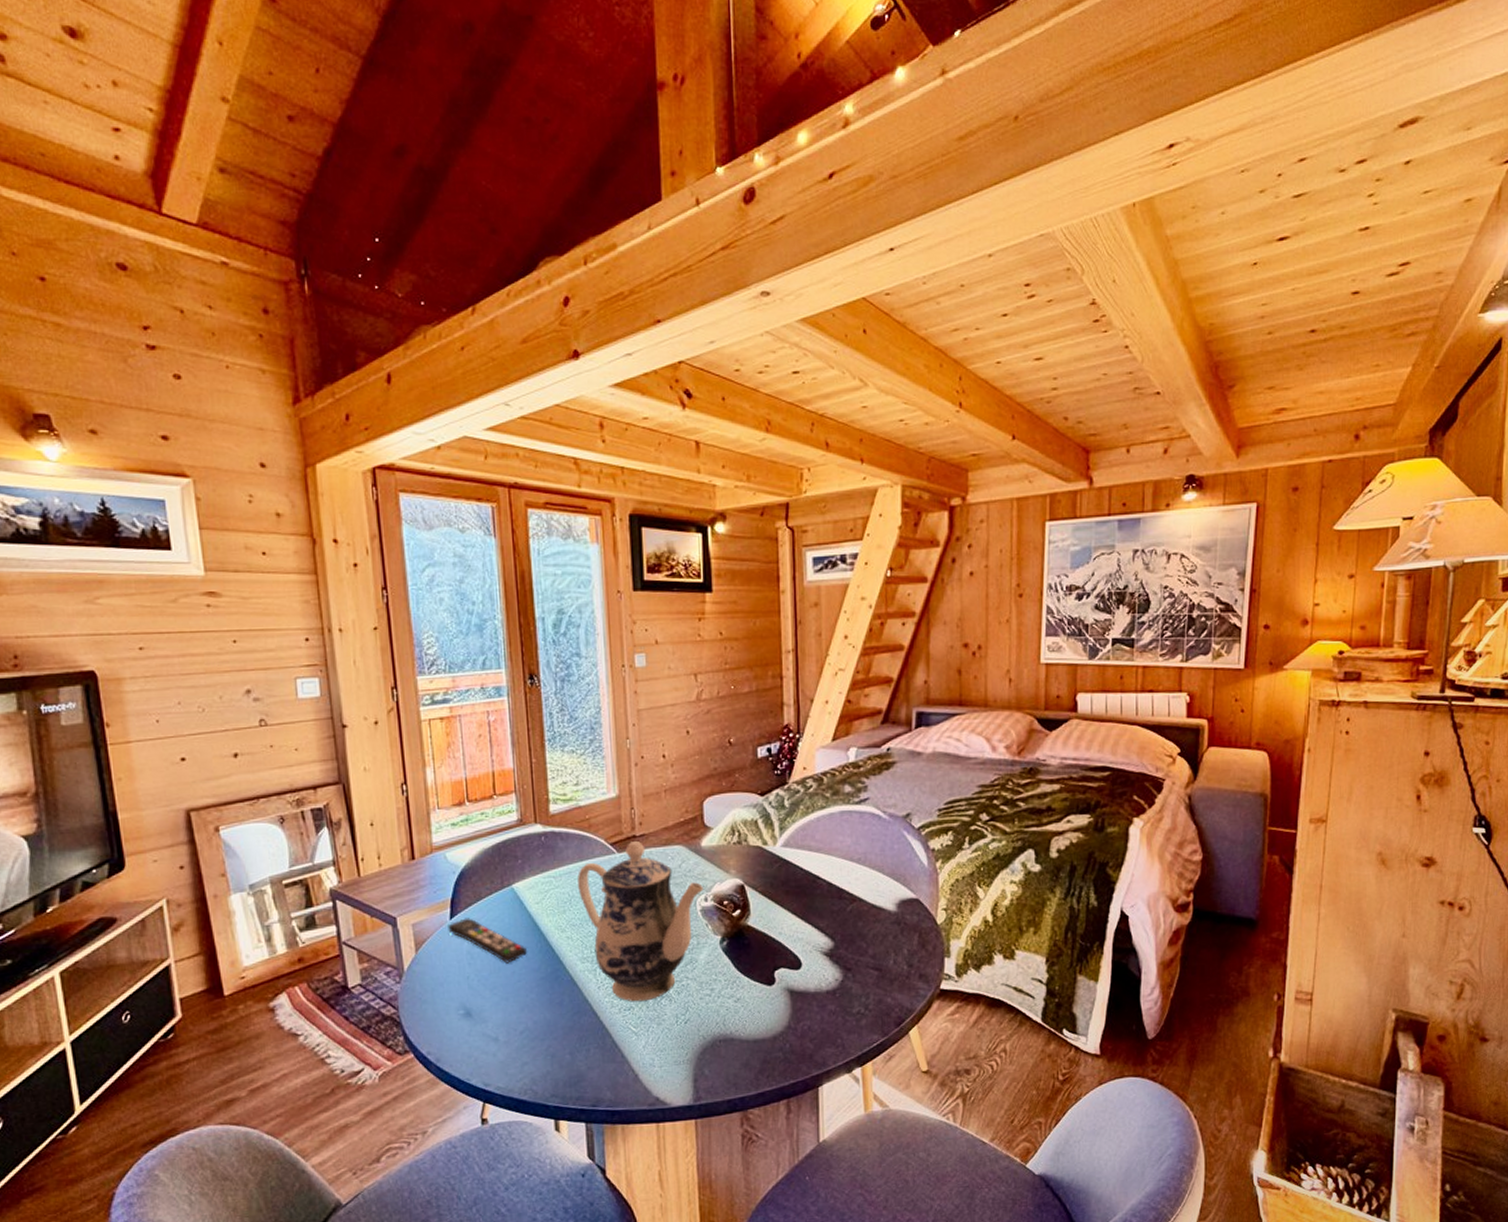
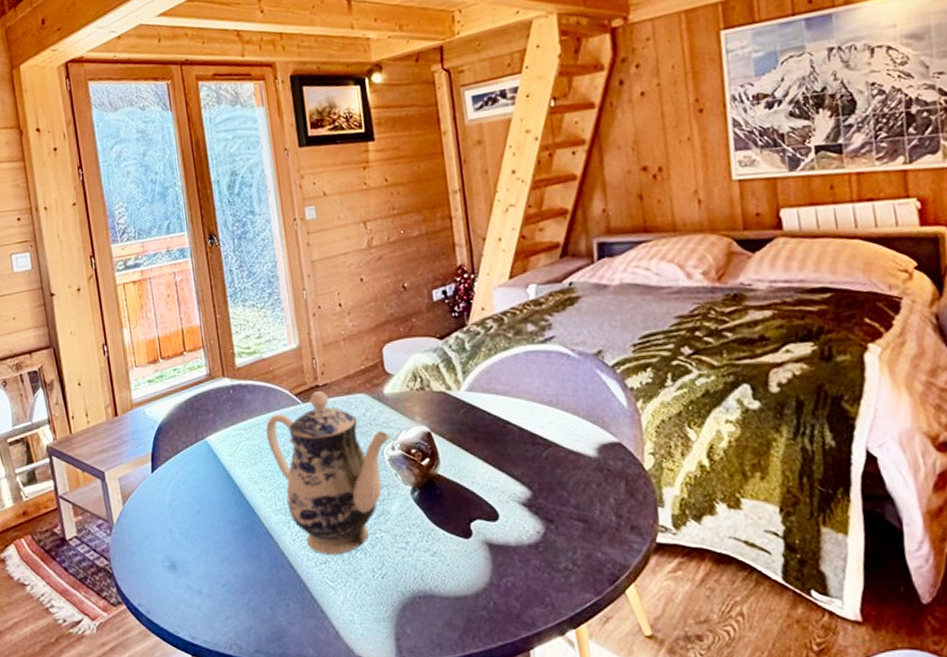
remote control: present [448,918,528,964] -> none [150,471,225,516]

